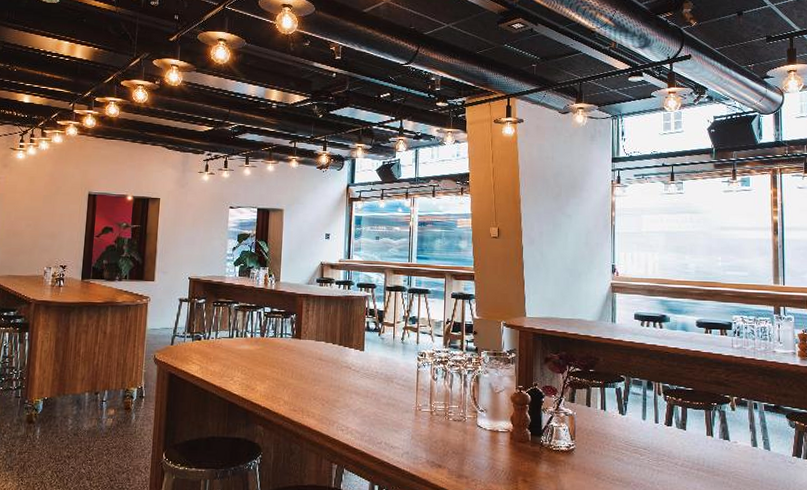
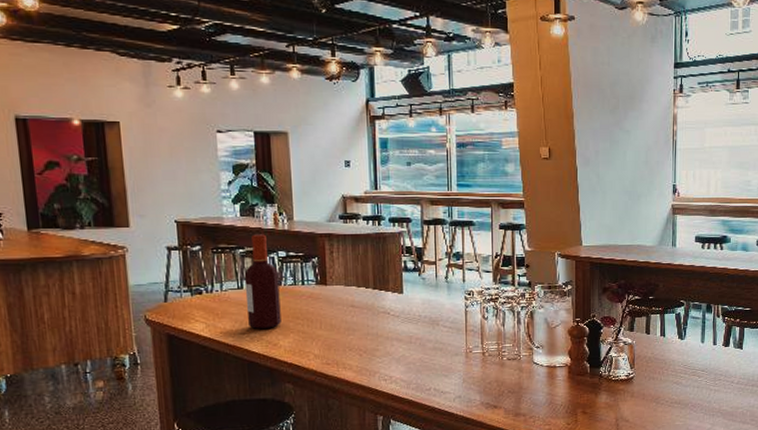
bottle: none [233,292,263,374] -> present [244,234,281,329]

